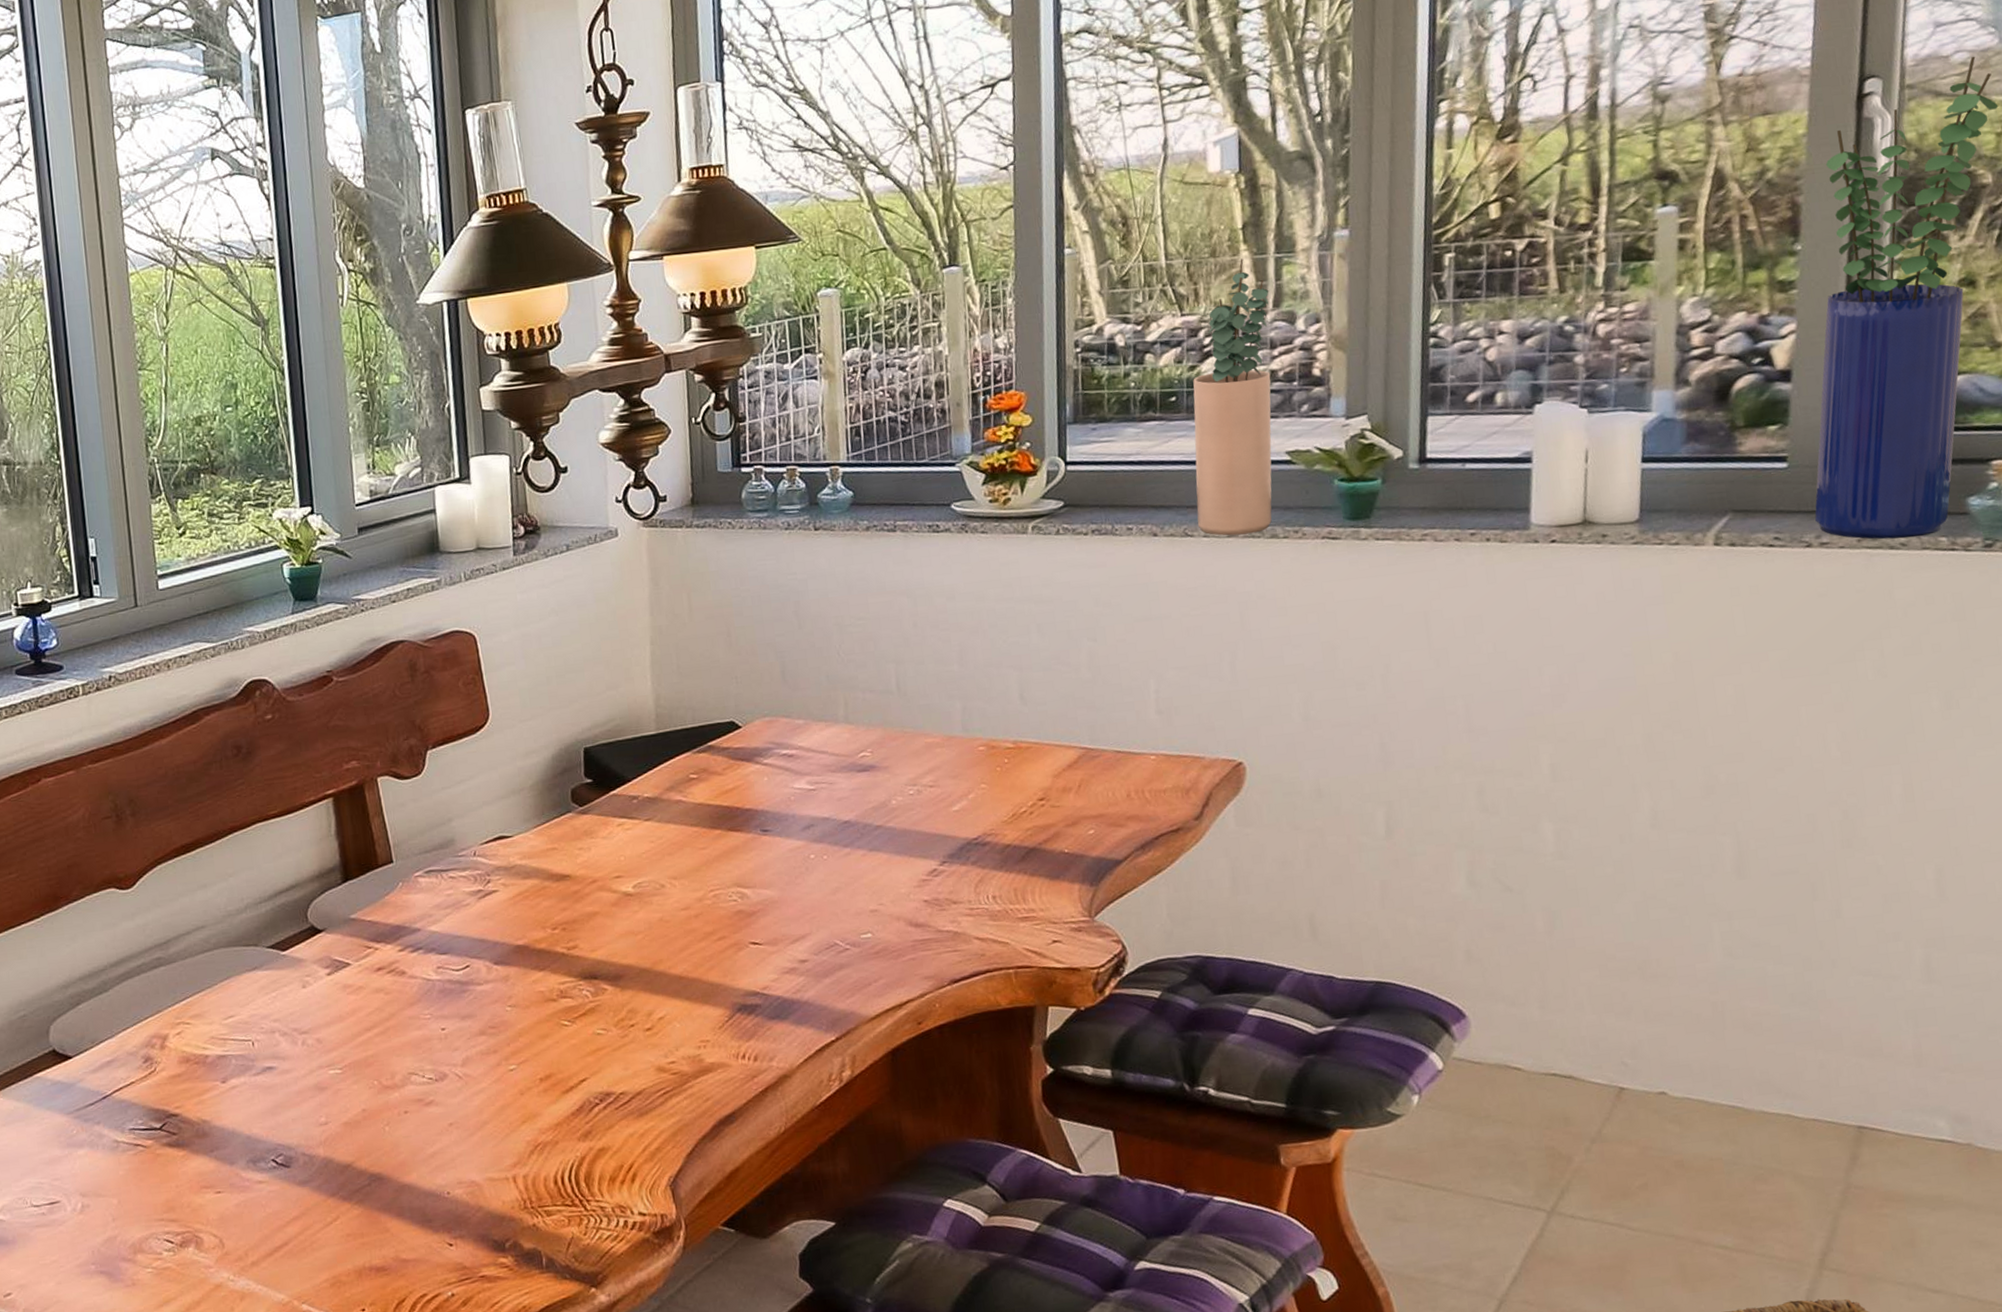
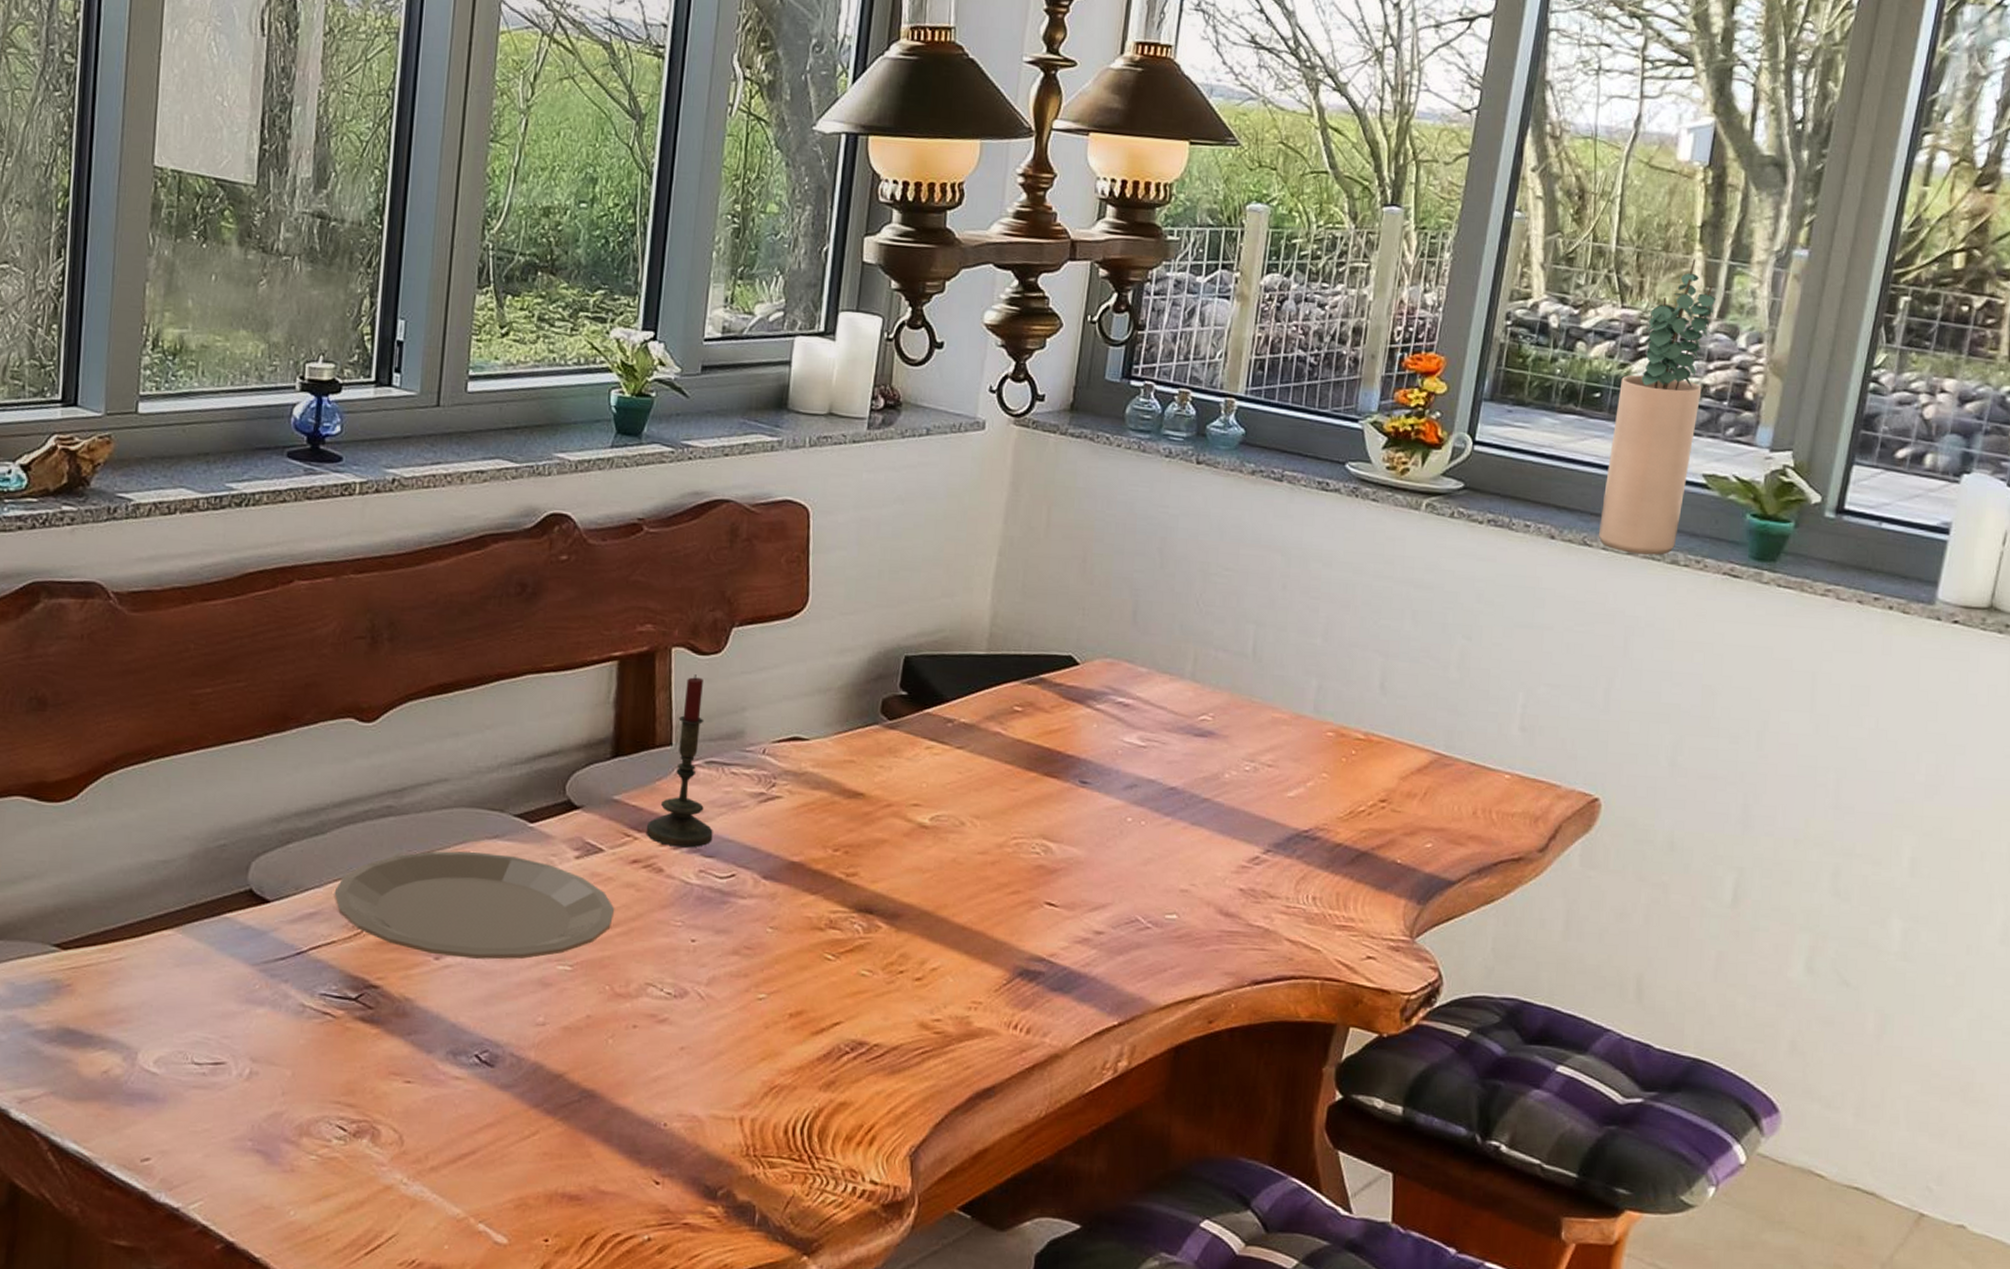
plate: none [125,982,370,1079] -> present [334,851,615,960]
candle: none [384,797,444,950] -> present [645,674,713,848]

